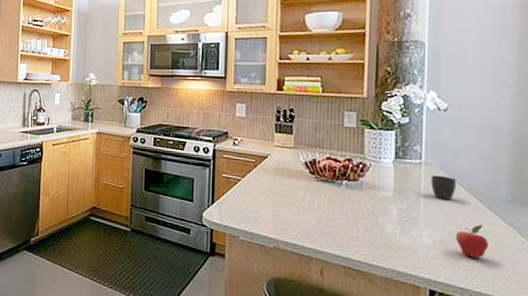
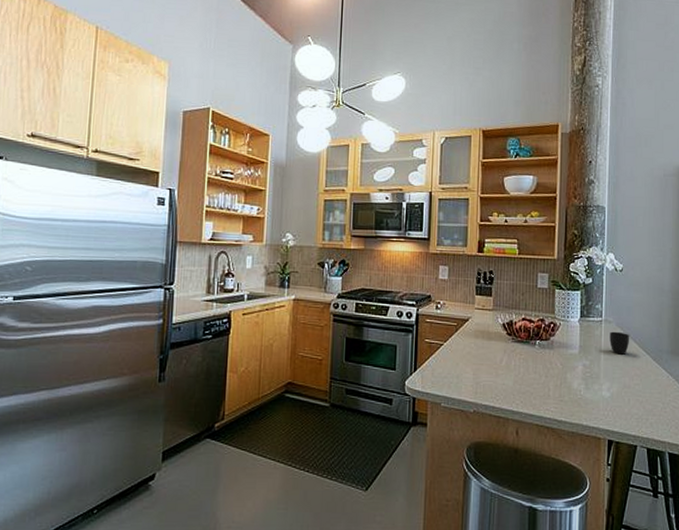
fruit: present [455,224,489,259] -> none [628,375,655,407]

